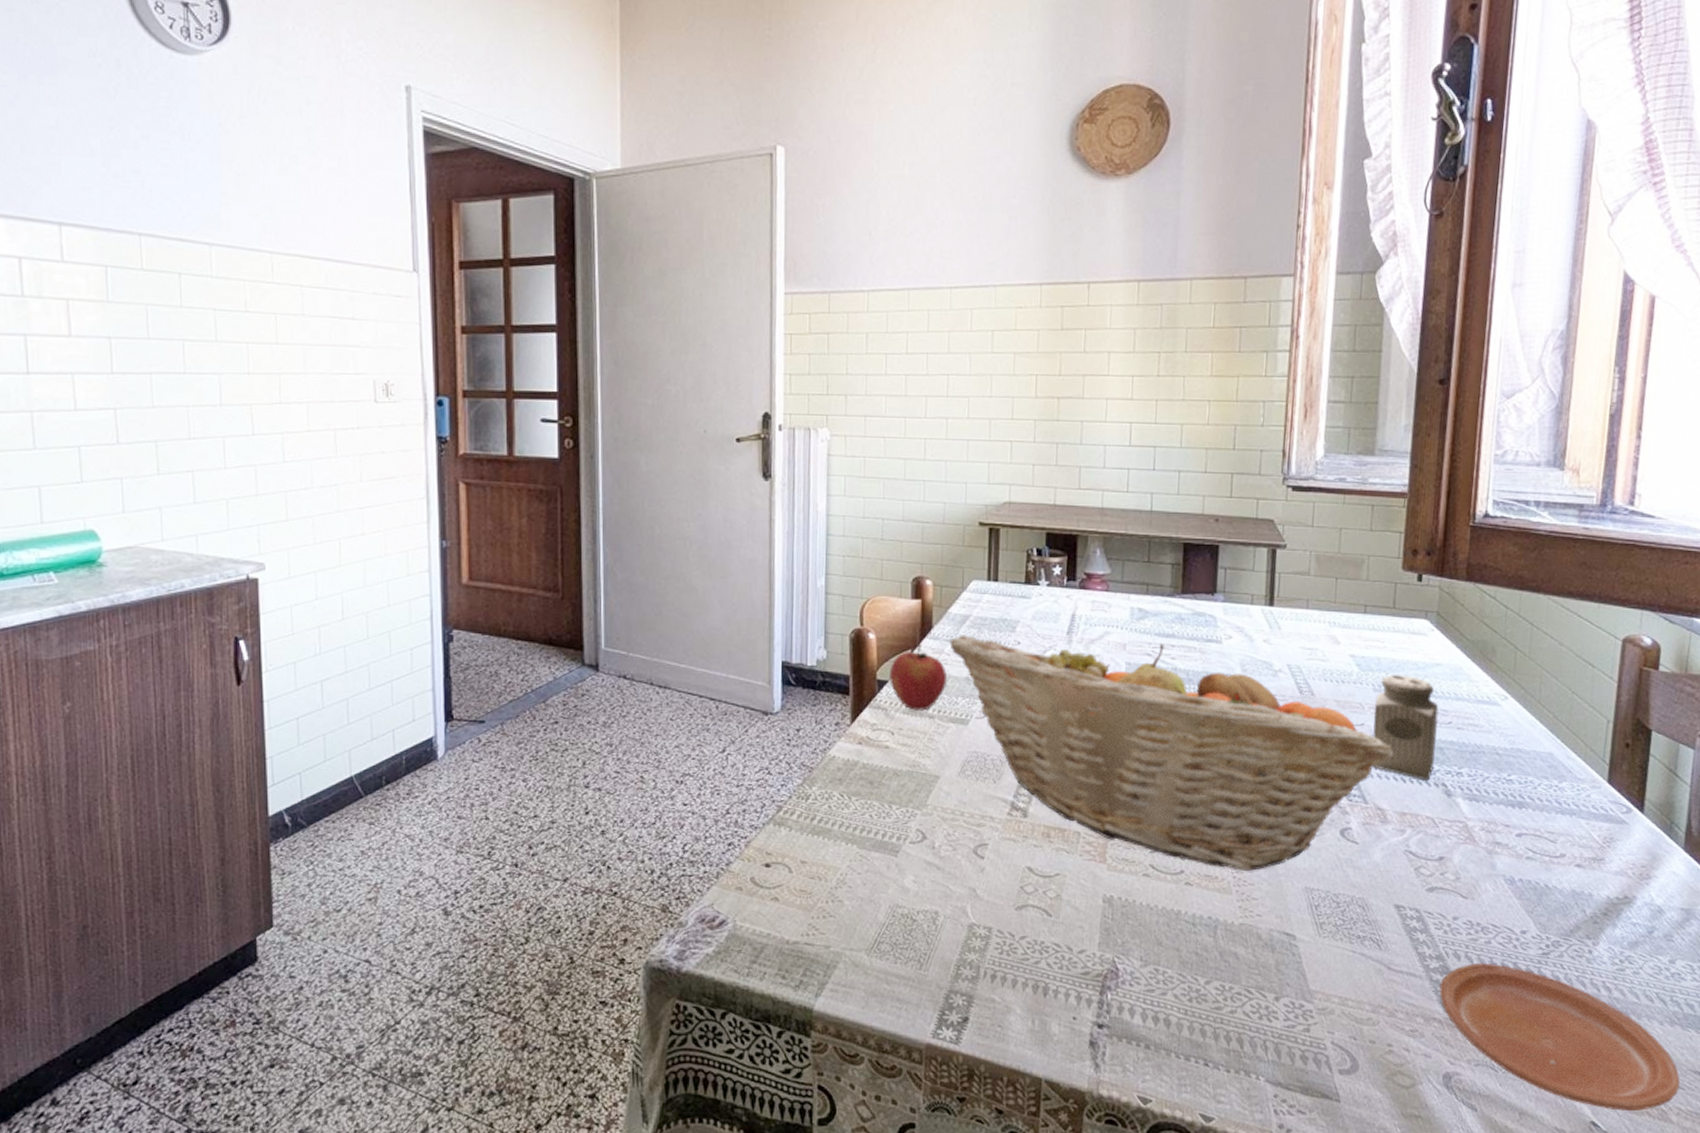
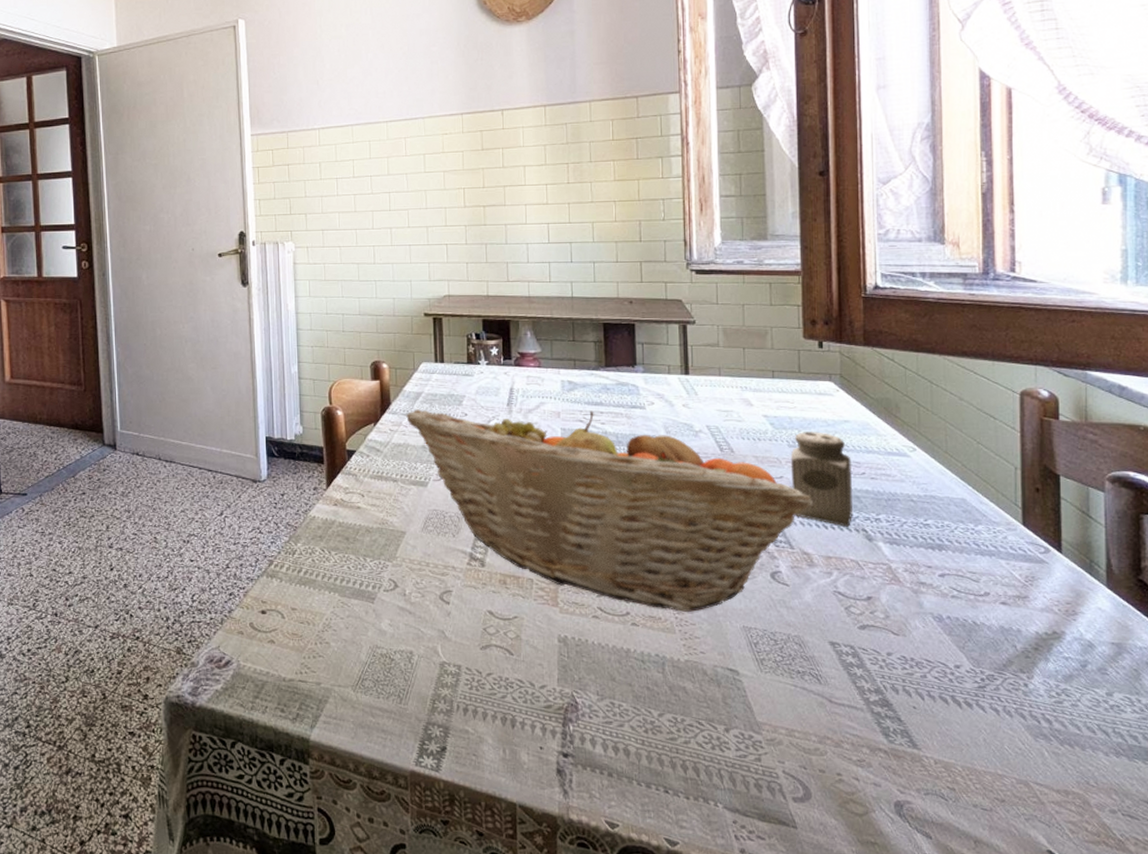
apple: present [890,644,947,711] -> none [357,418,406,475]
plate: present [1439,962,1680,1112] -> none [881,696,1133,841]

